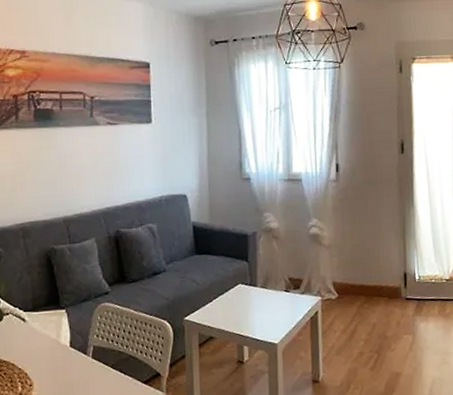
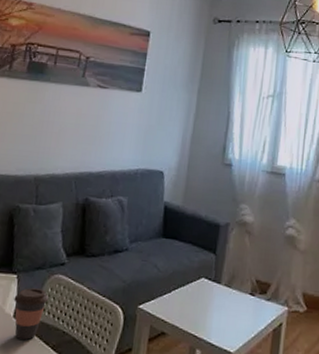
coffee cup: none [67,318,100,365] -> present [13,288,49,340]

